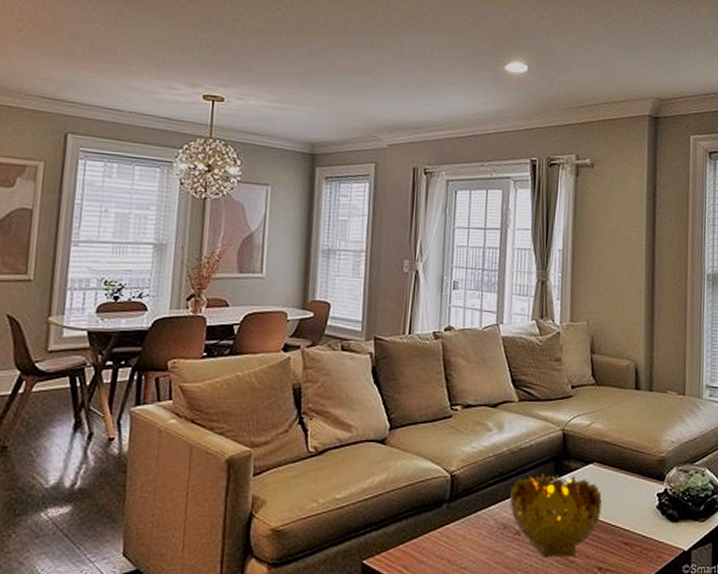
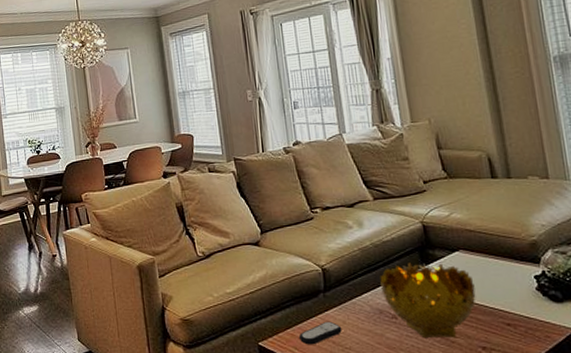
remote control: none [410,536,461,564] -> present [298,321,342,345]

